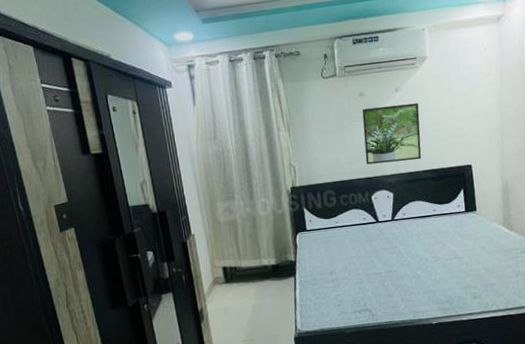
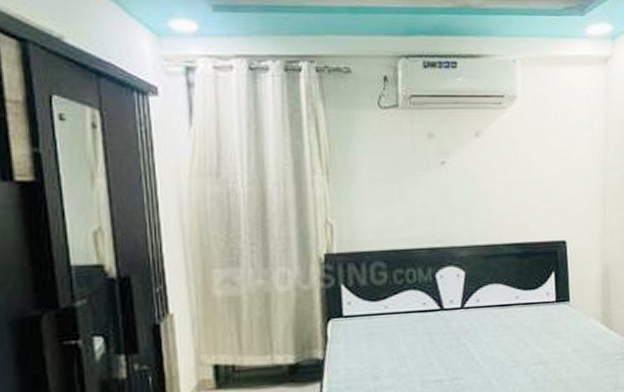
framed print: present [362,103,421,165] -> none [430,154,505,231]

